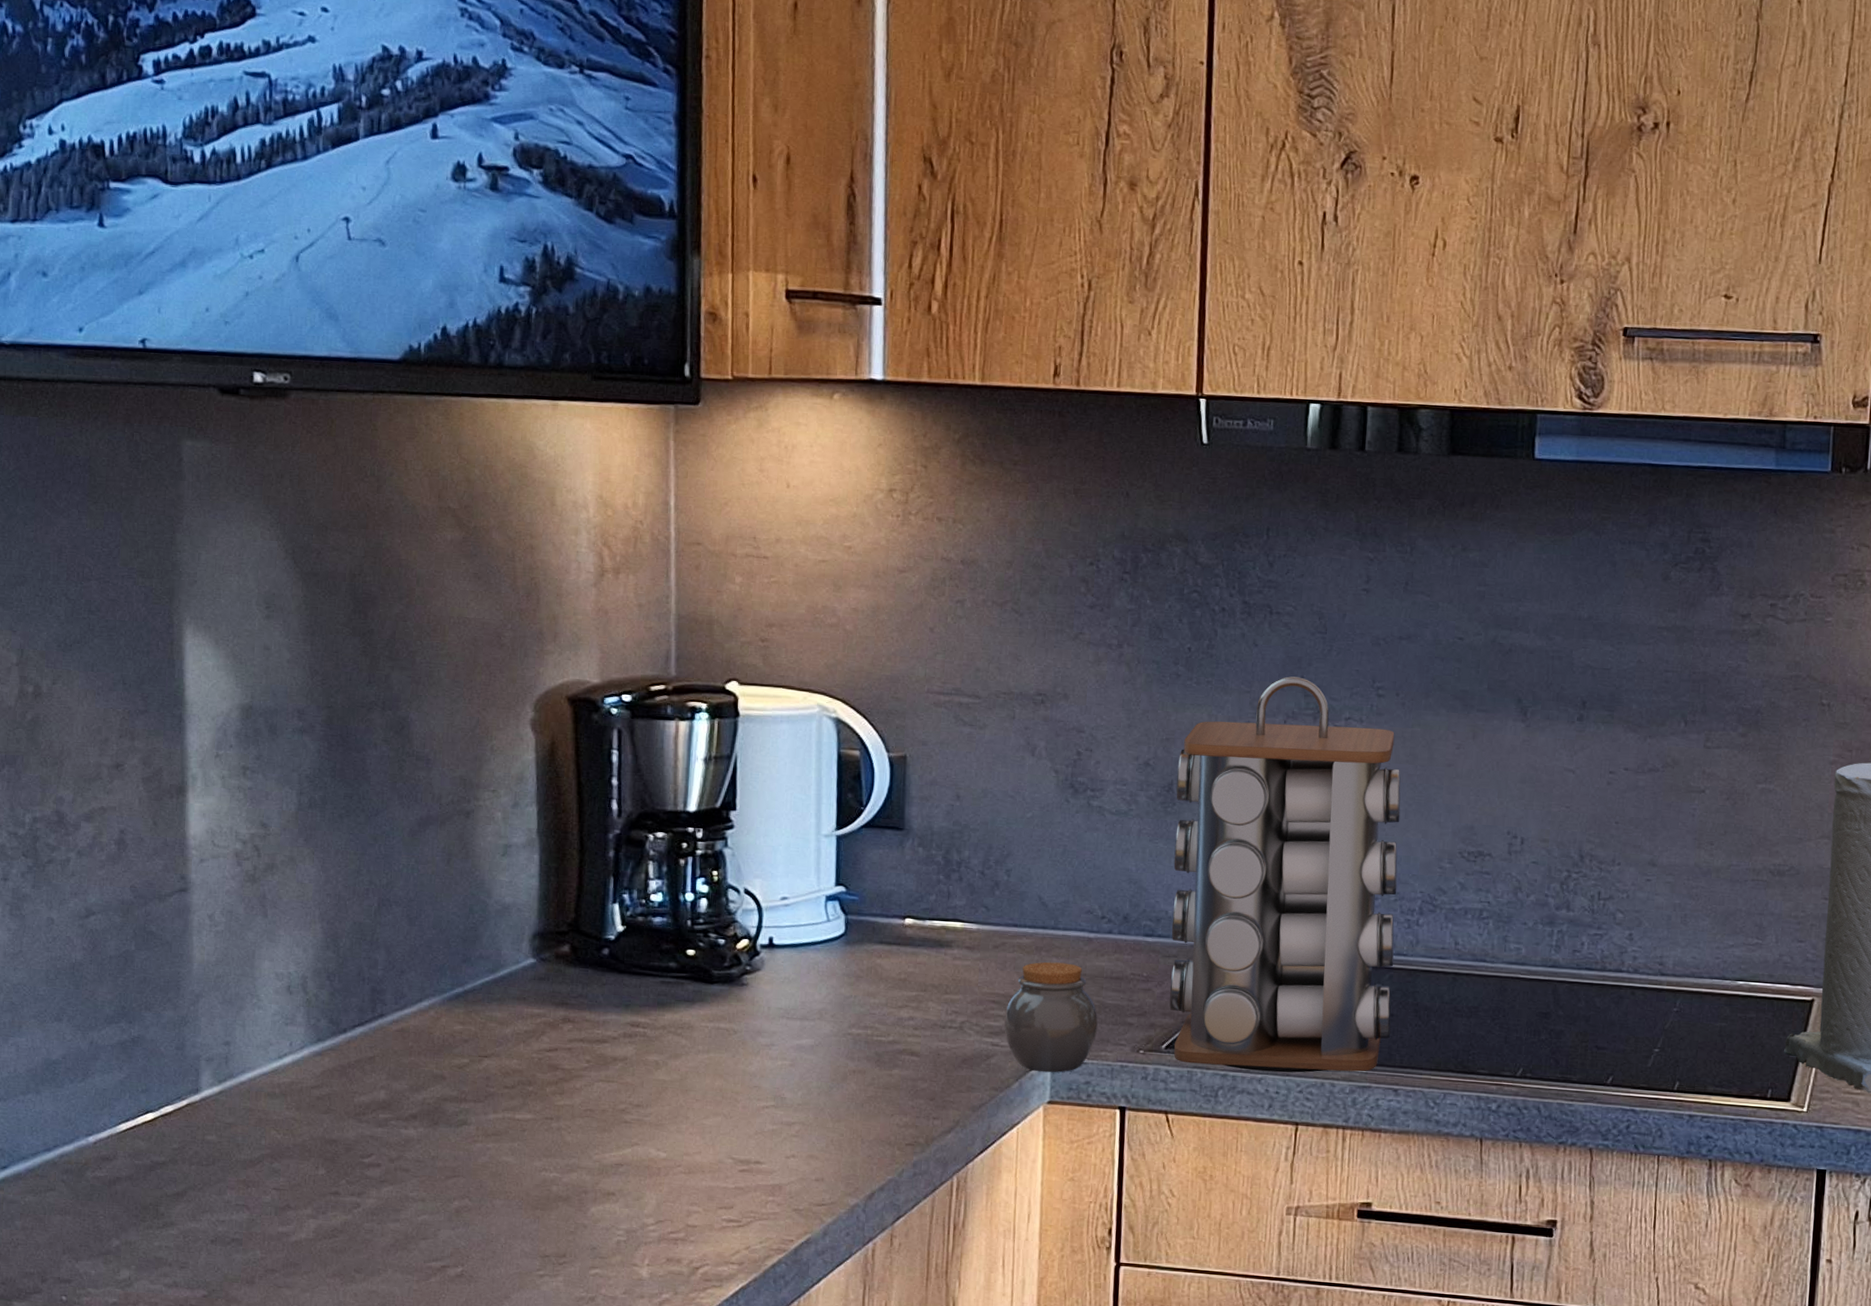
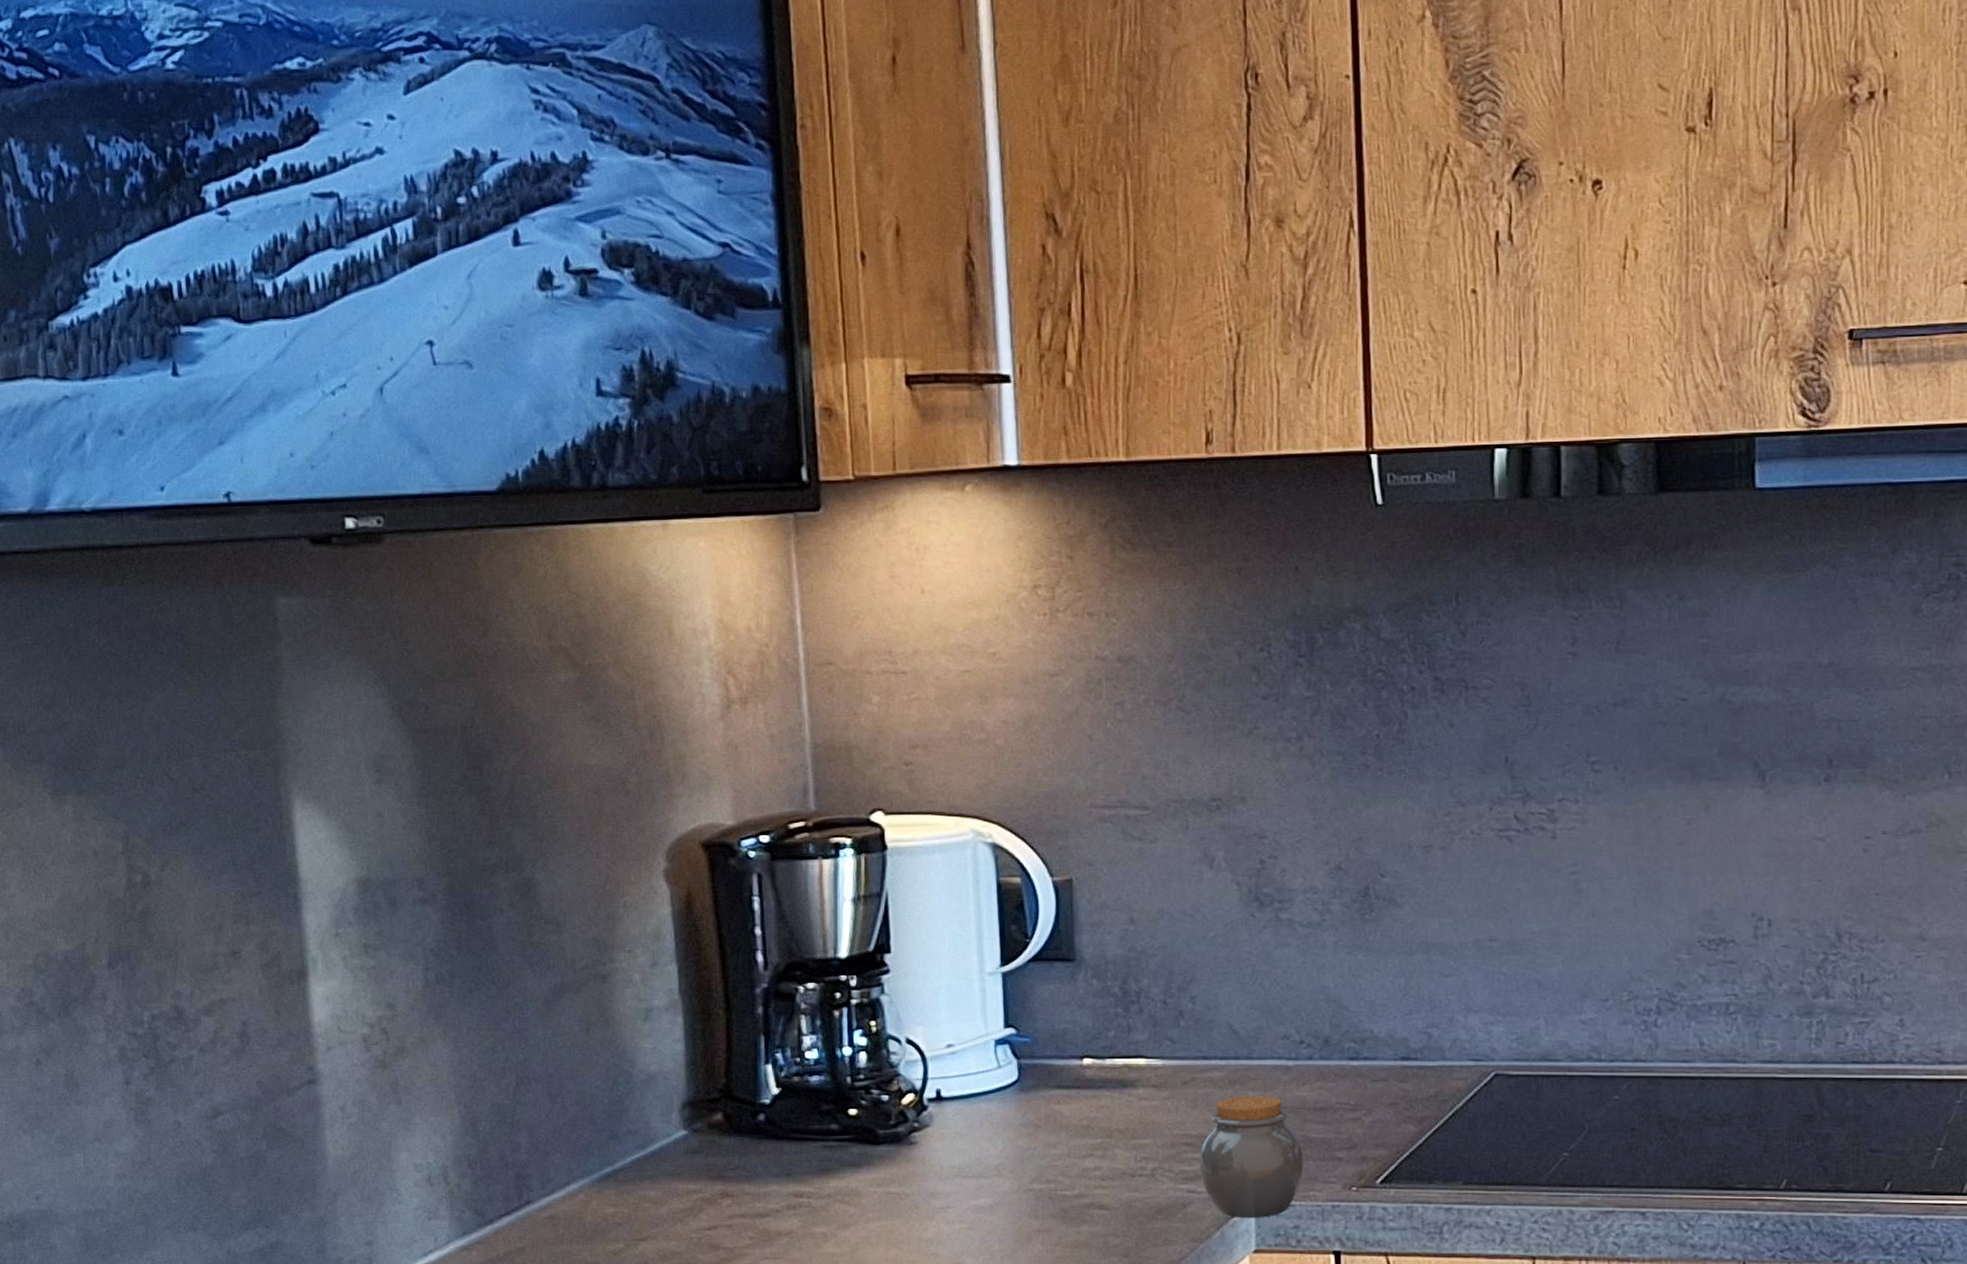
spice rack: present [1169,676,1401,1073] -> none [1373,757,1633,1202]

